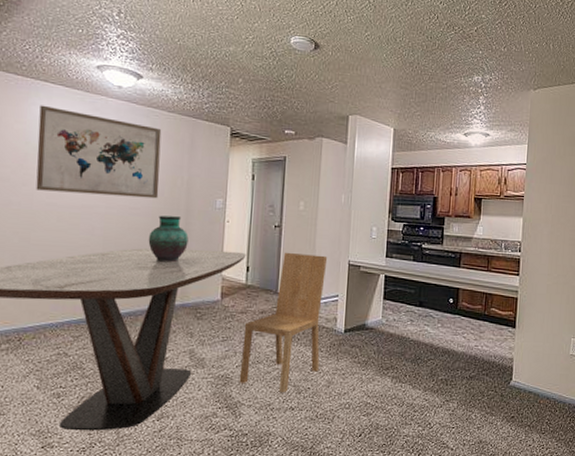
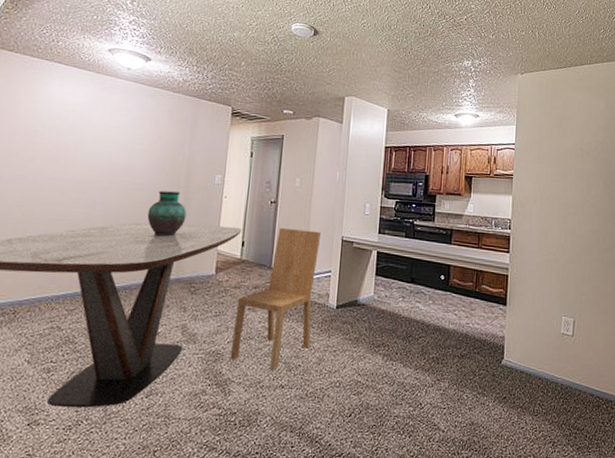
wall art: present [36,105,162,199] -> none [42,85,166,175]

